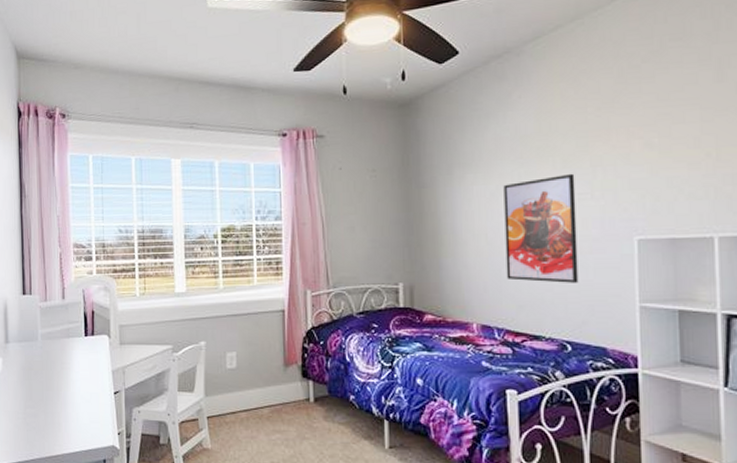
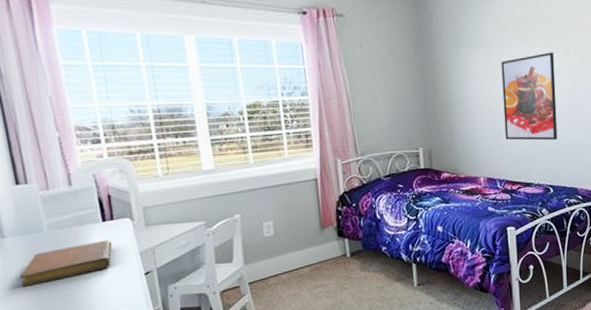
notebook: none [14,354,90,392] -> present [19,240,113,287]

